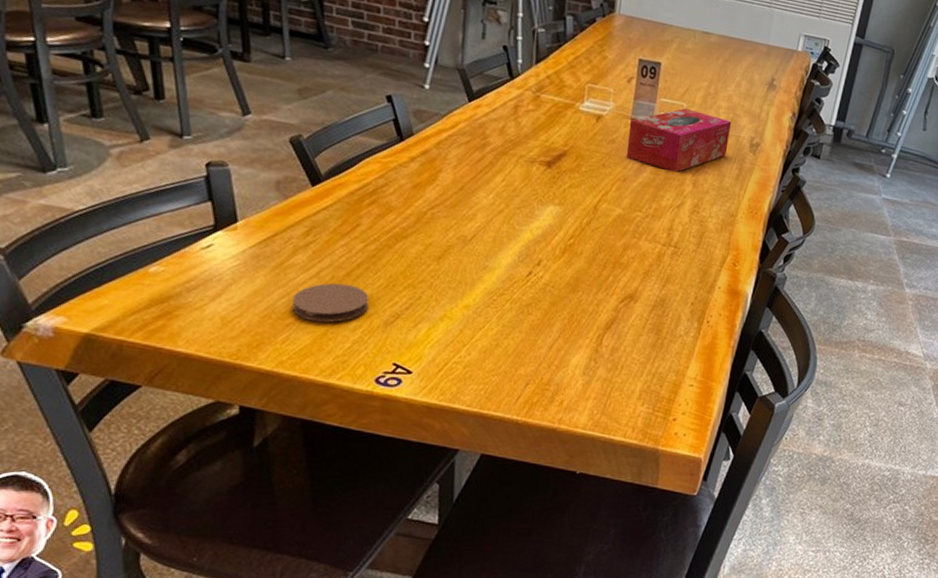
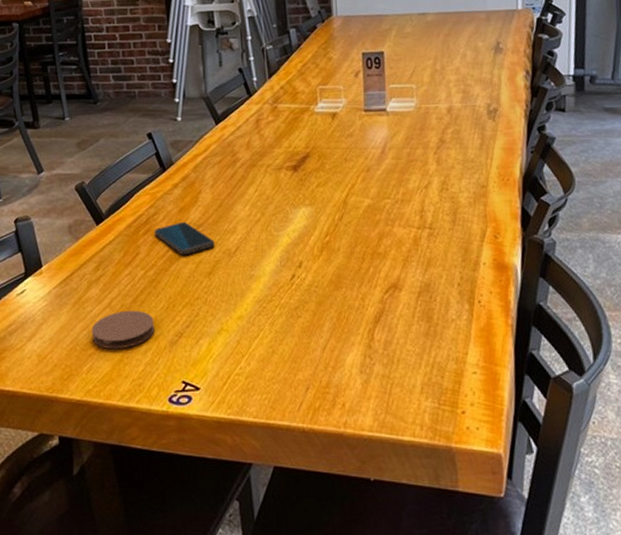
smartphone: none [380,198,450,235] -> present [154,221,215,256]
tissue box: present [626,108,732,172] -> none [363,89,465,154]

